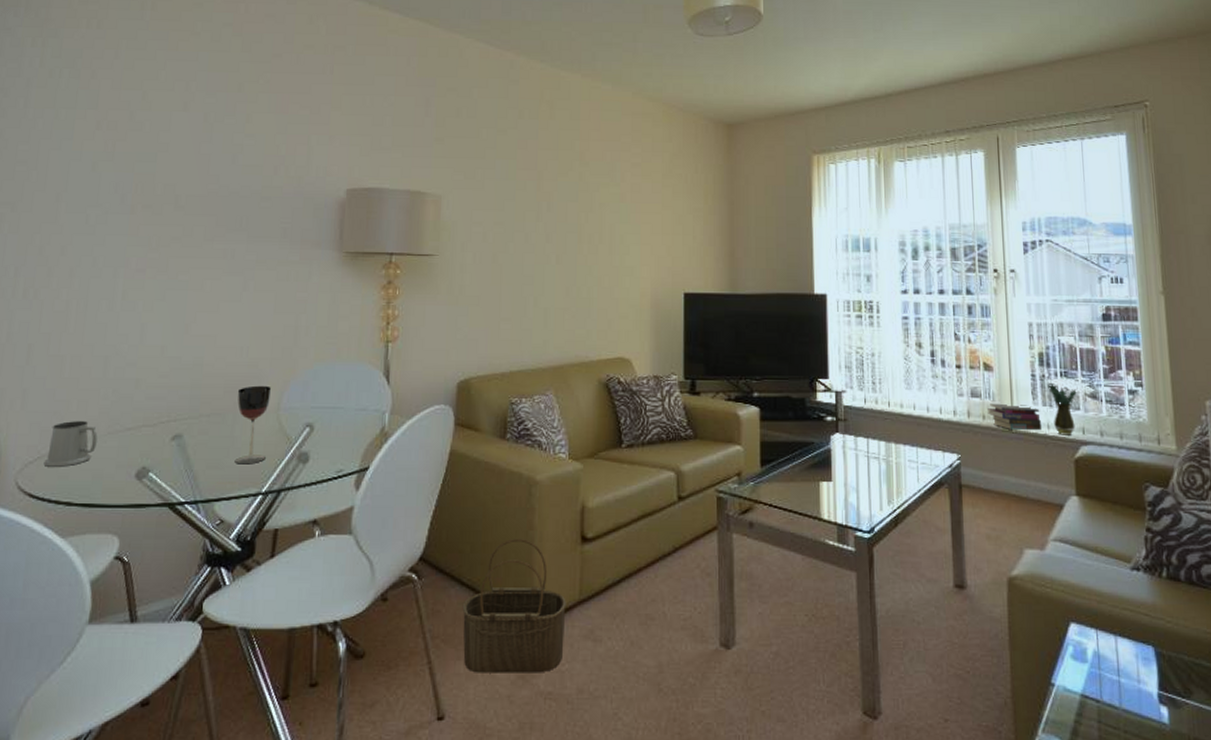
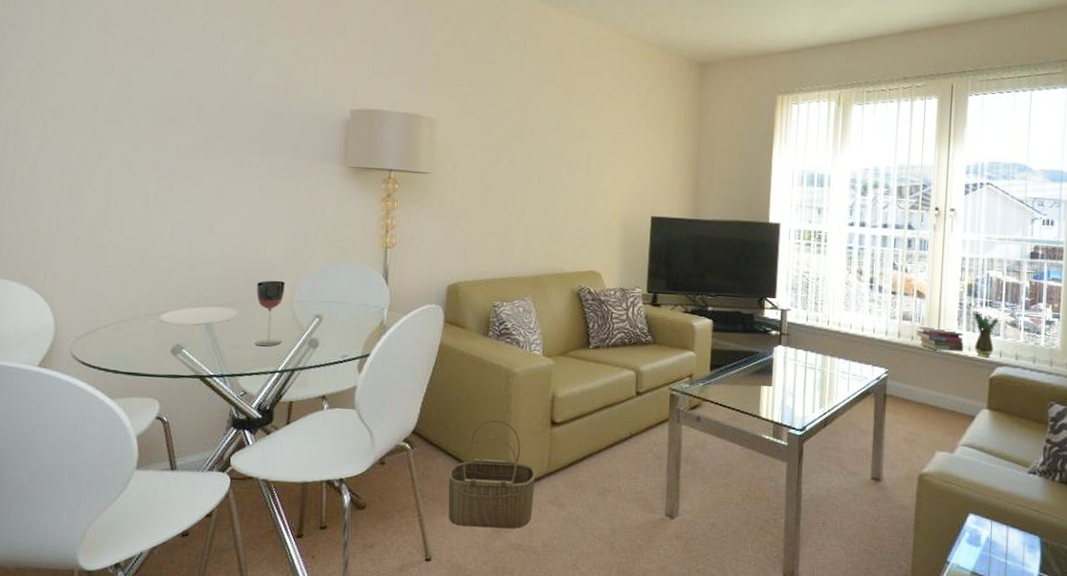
mug: present [43,420,98,467] -> none [93,302,138,341]
plate: none [121,419,218,444] -> present [158,306,240,326]

